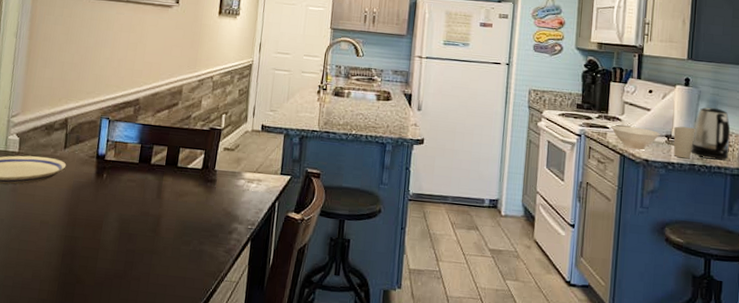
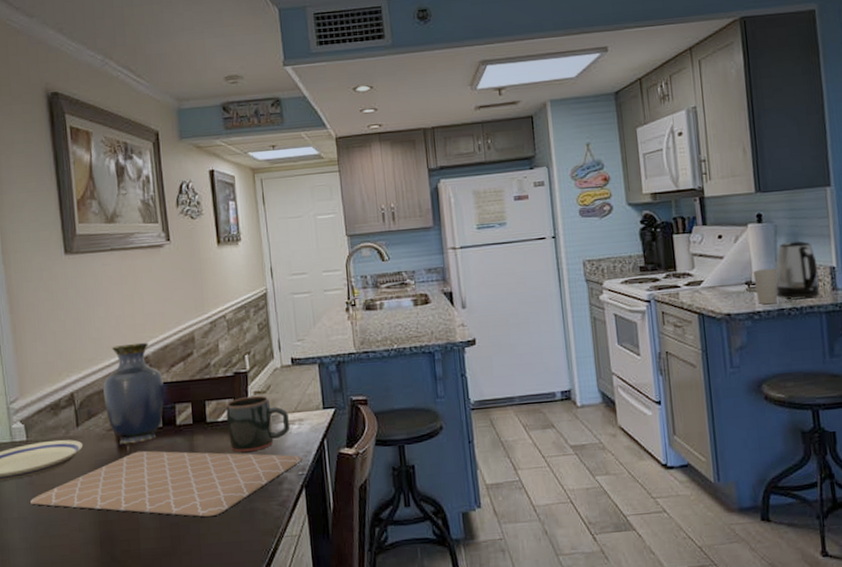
placemat: none [9,180,255,251] -> present [29,450,303,518]
vase: none [92,84,148,173] -> present [103,342,165,445]
mug: none [193,151,250,200] -> present [225,395,290,453]
bowl: present [611,125,660,151] -> none [682,279,739,306]

